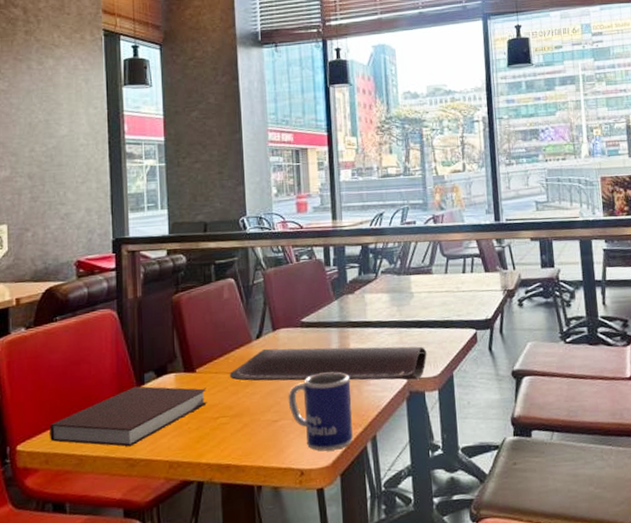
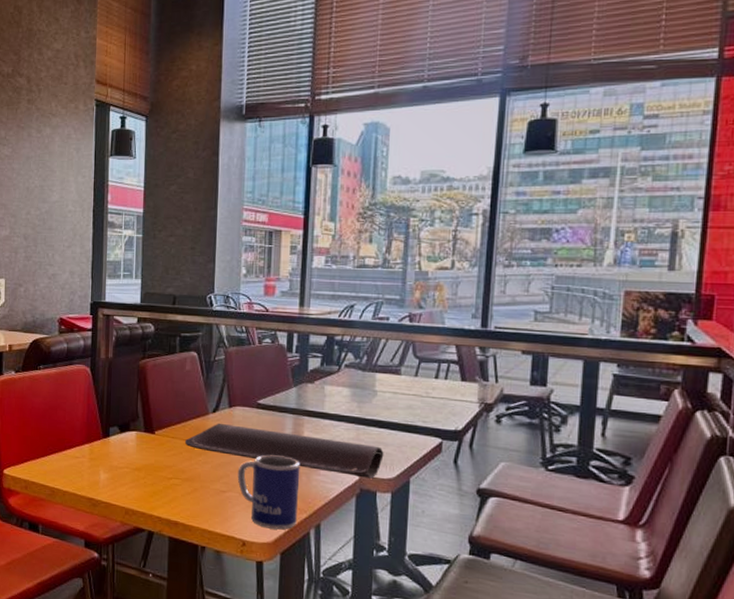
notebook: present [50,386,207,447] -> none [30,437,163,489]

